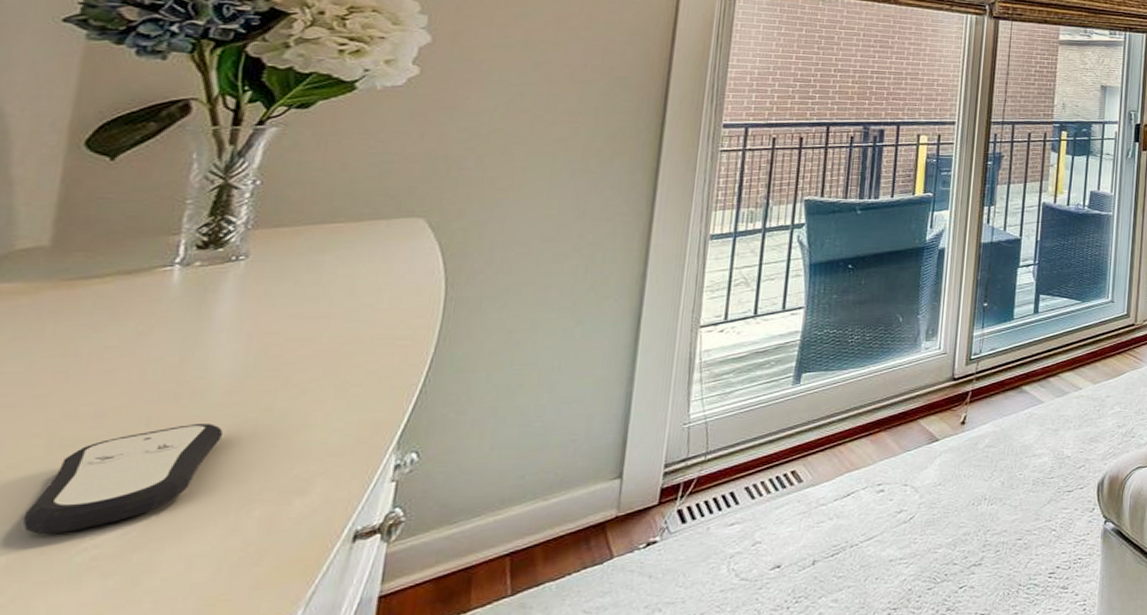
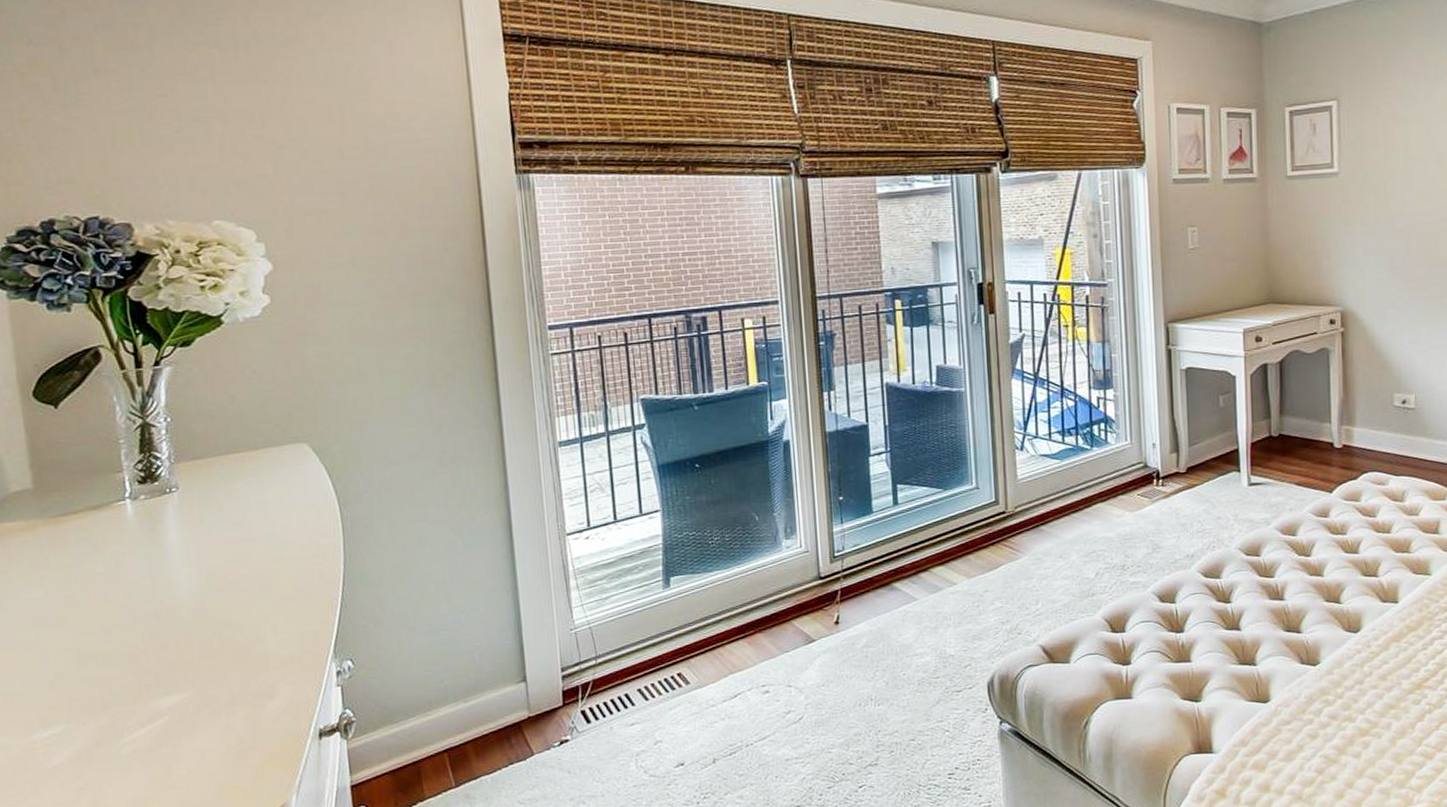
remote control: present [22,424,223,535] -> none [77,638,199,732]

